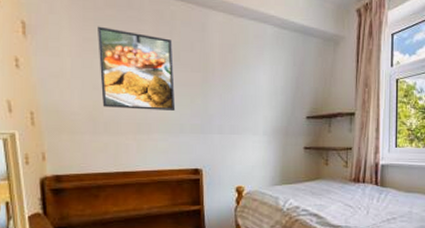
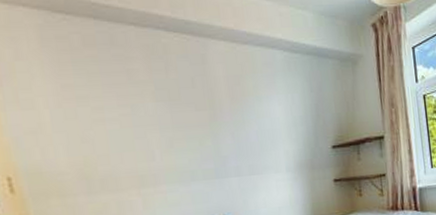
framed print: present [98,26,176,110] -> none [77,69,183,162]

